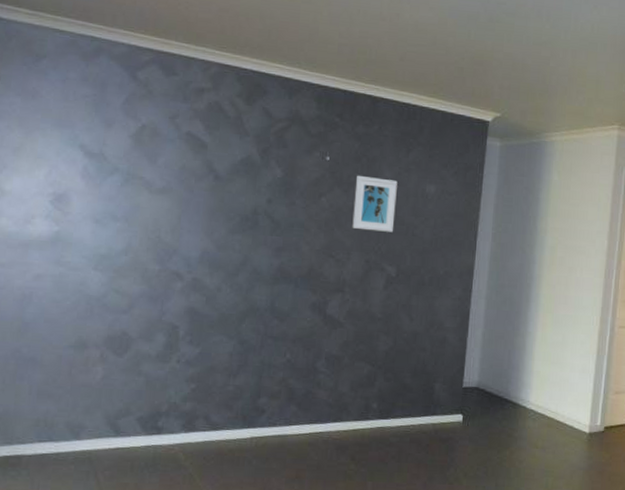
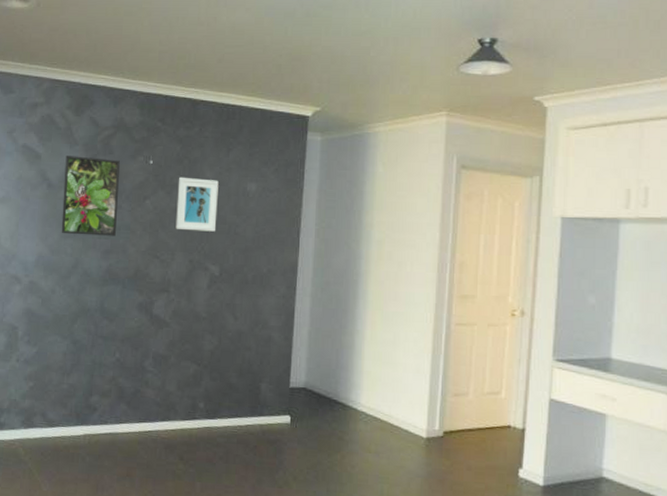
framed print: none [228,146,294,234] -> present [61,156,120,236]

